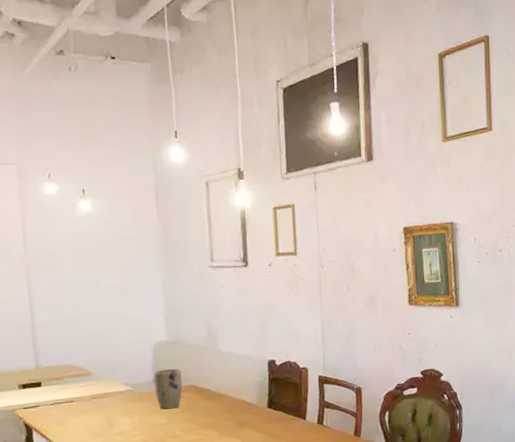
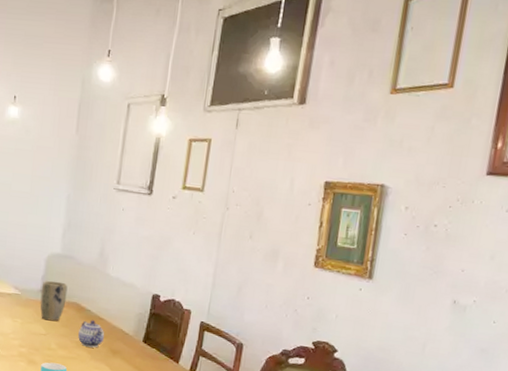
teapot: none [202,398,229,426] -> present [78,320,105,348]

